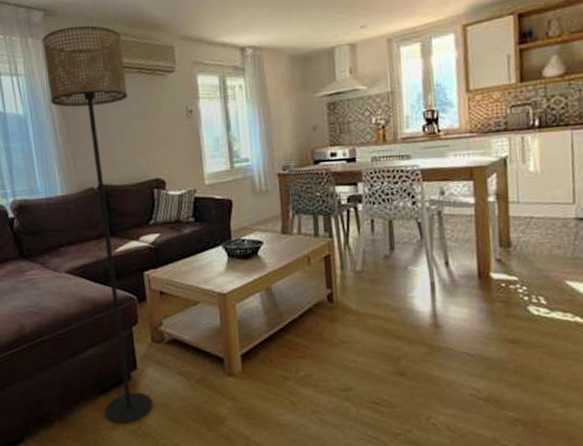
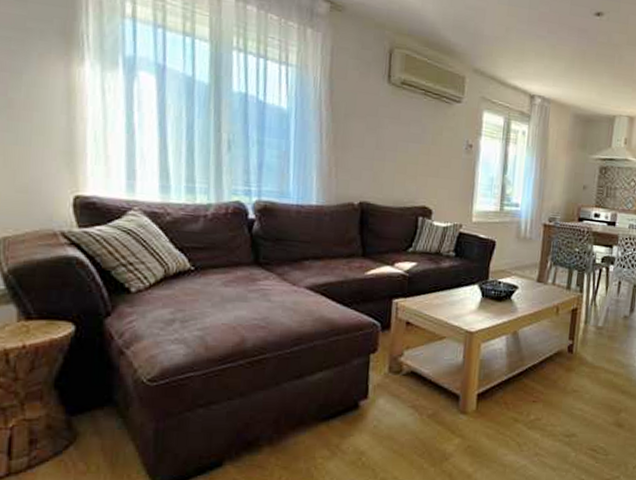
floor lamp: present [42,25,153,424] -> none [321,27,412,454]

